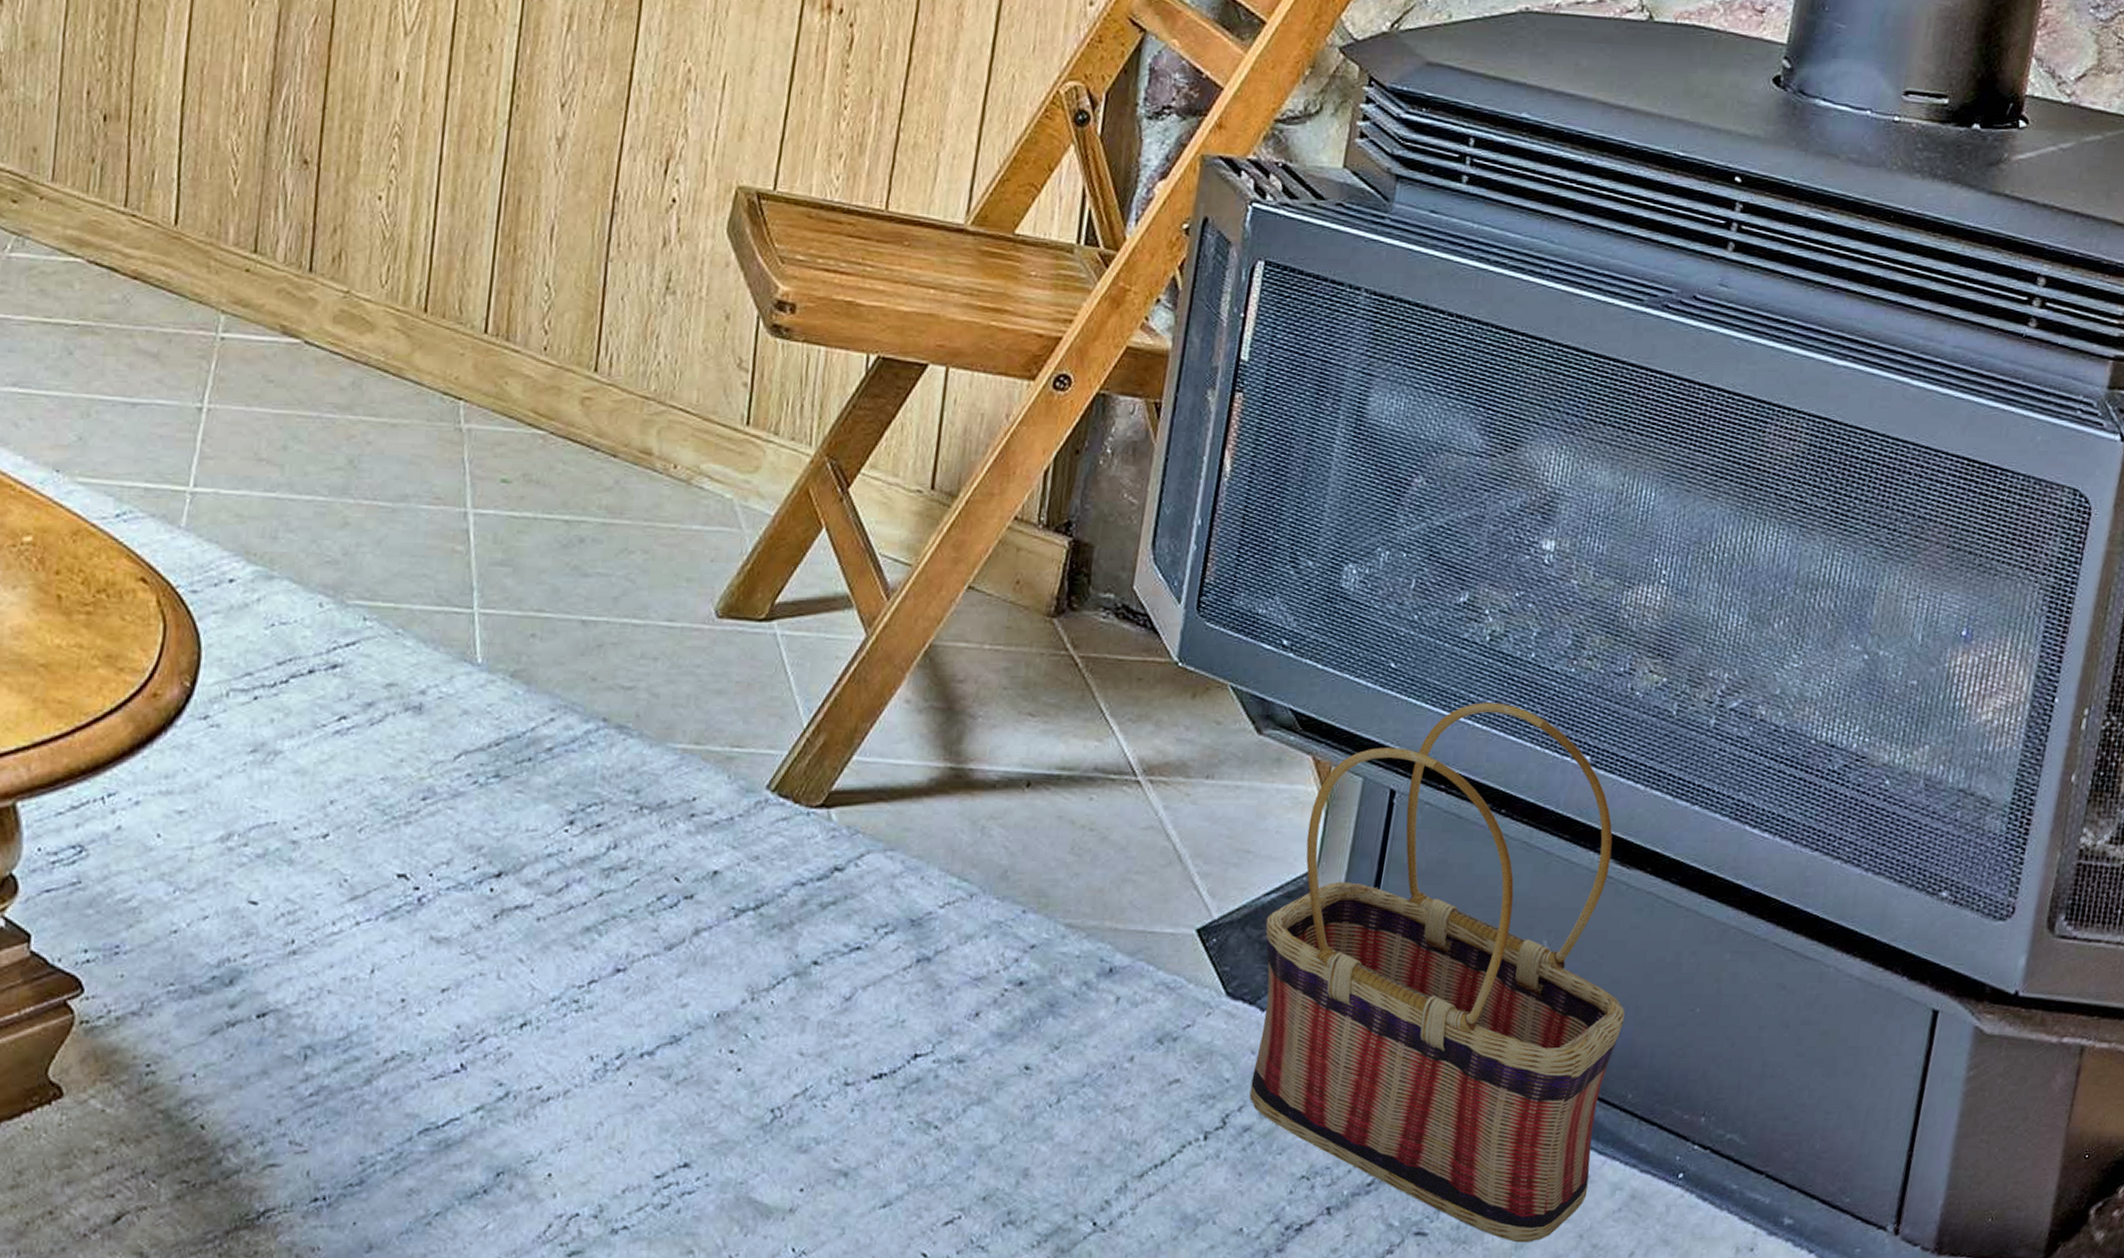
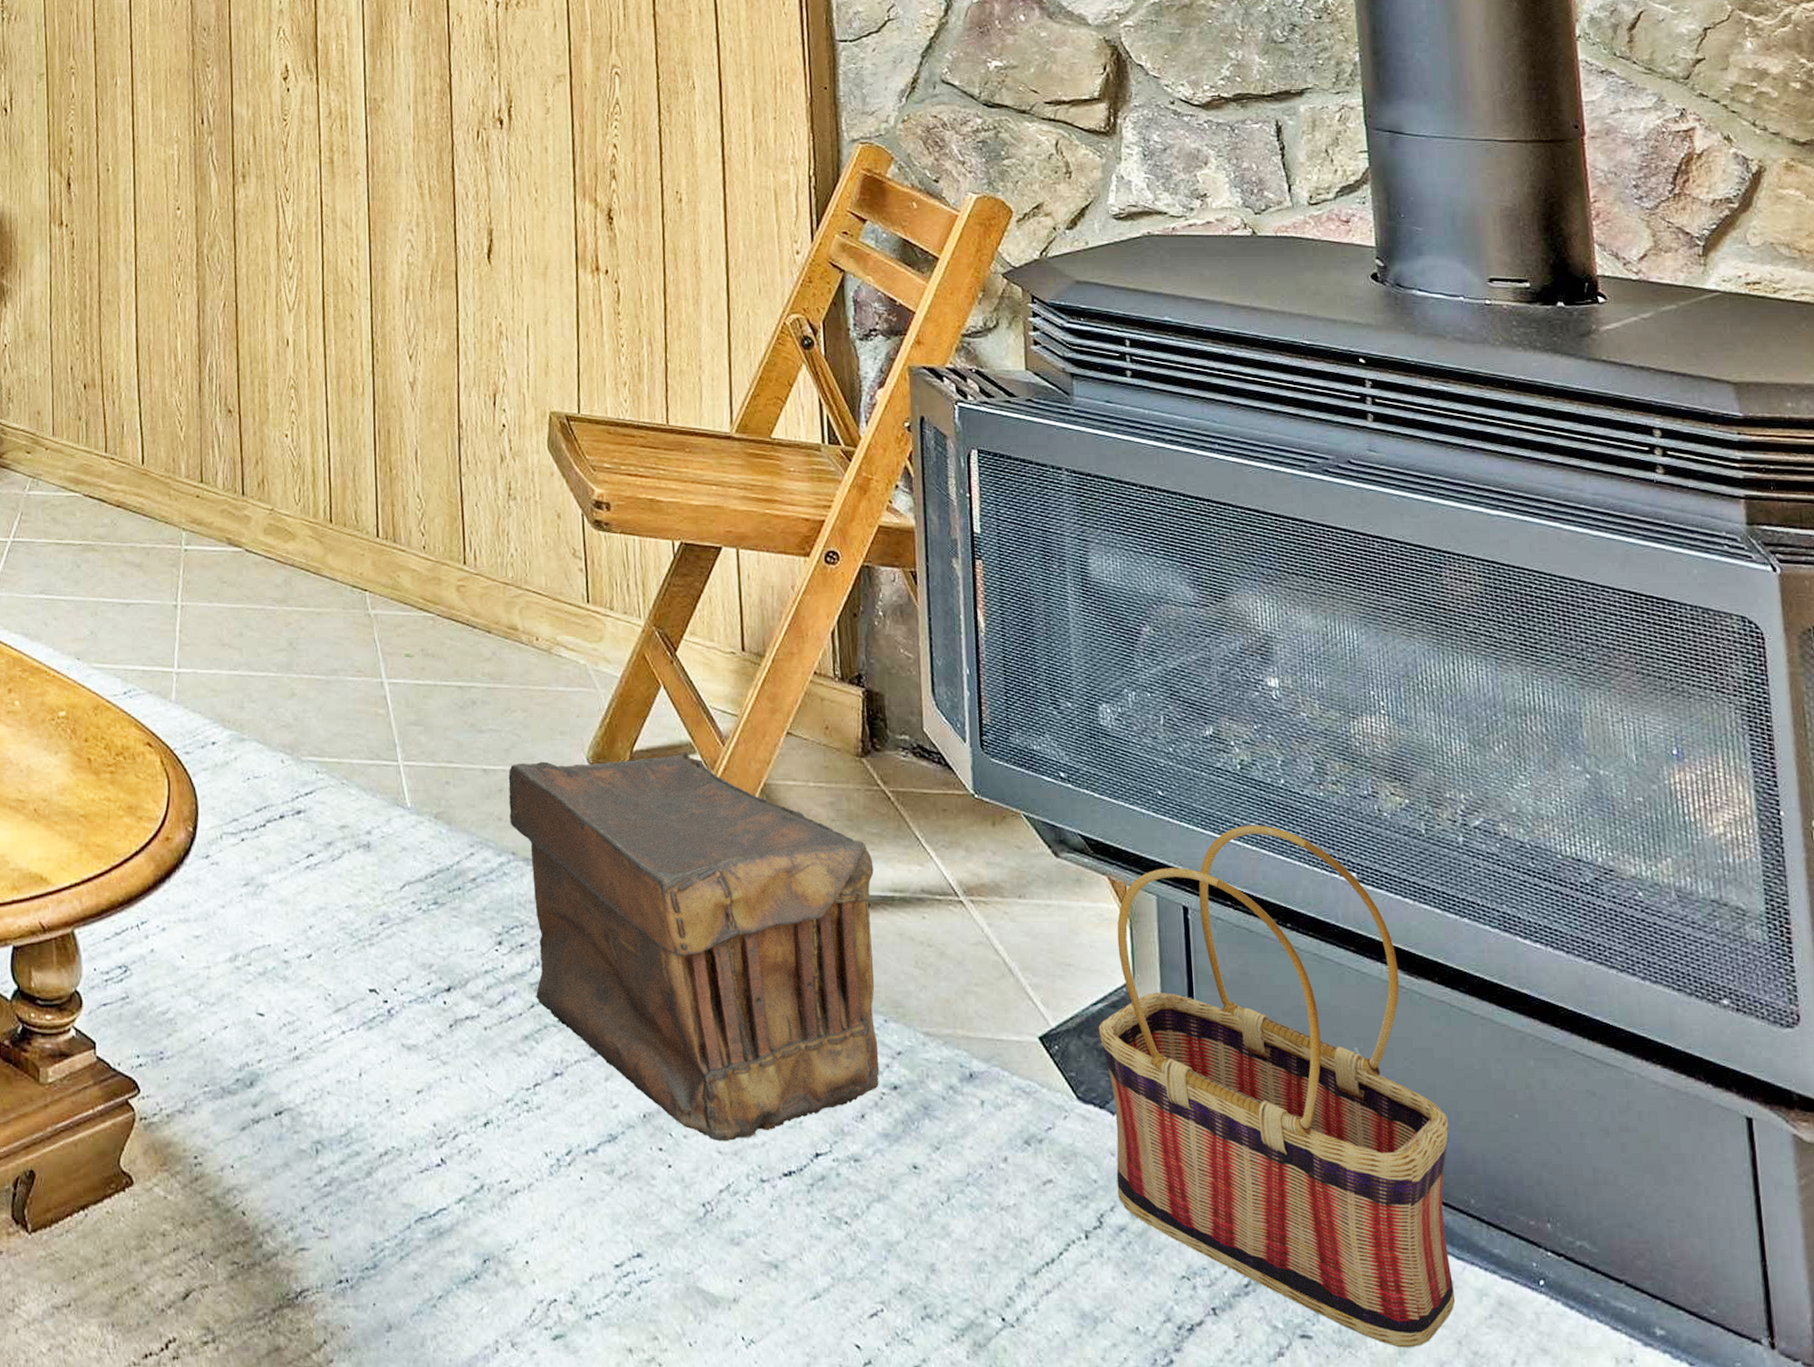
pouch: none [606,606,1044,1043] -> present [508,752,880,1142]

